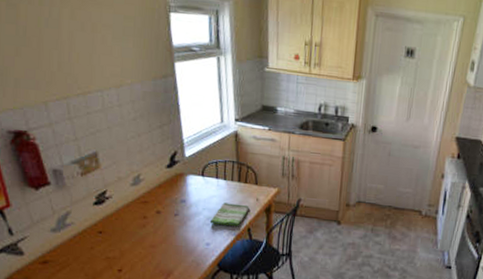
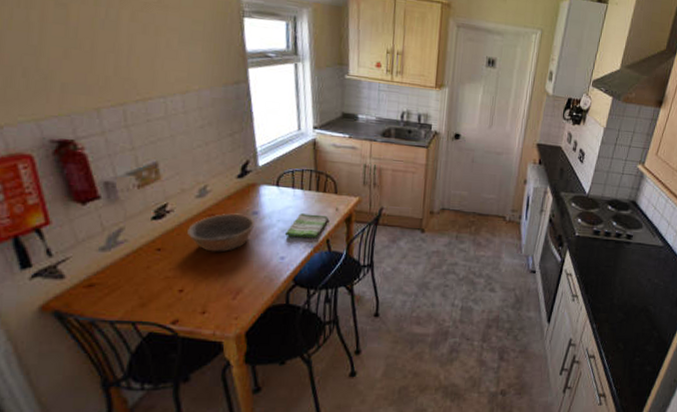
bowl: none [124,201,184,237] -> present [187,213,256,252]

